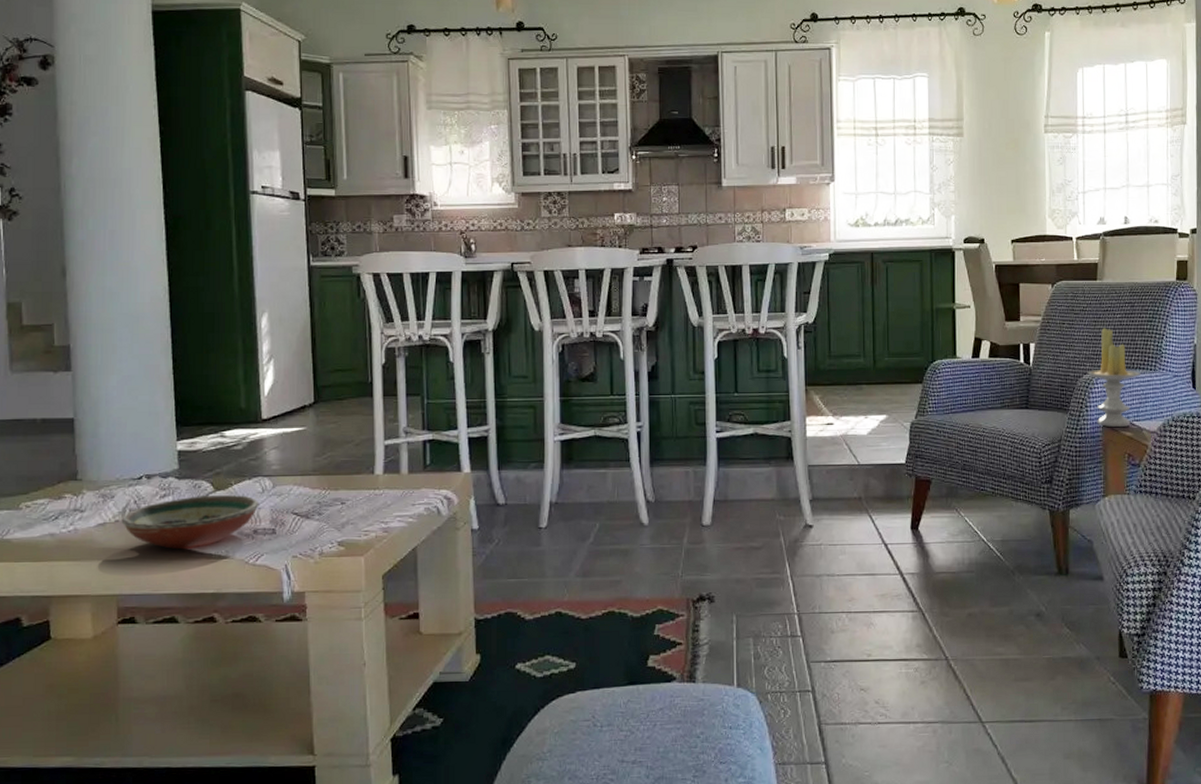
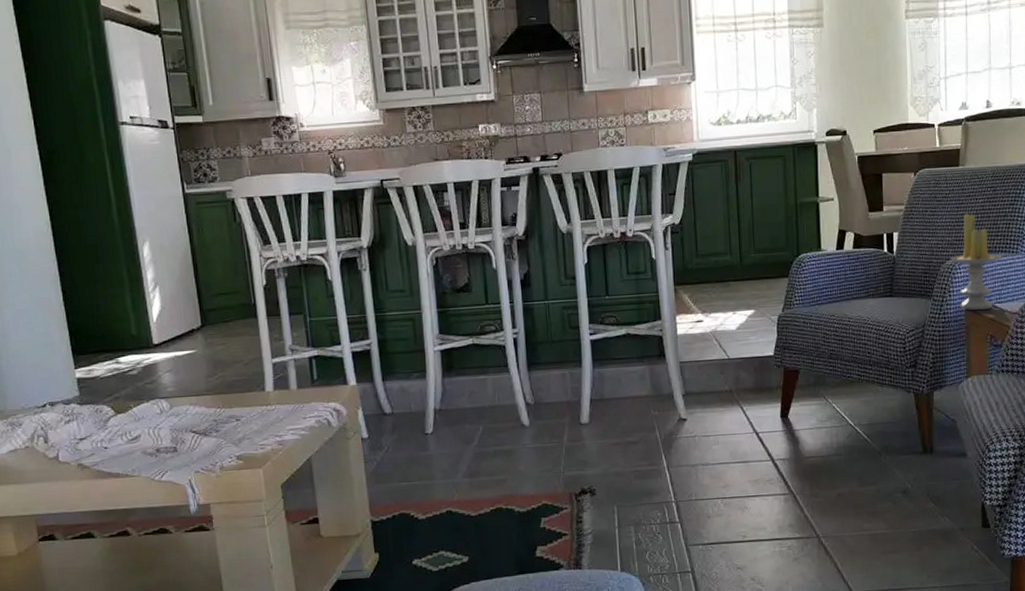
decorative bowl: present [121,495,259,549] -> none [31,417,159,470]

